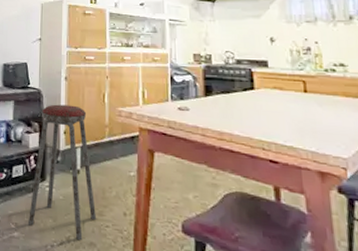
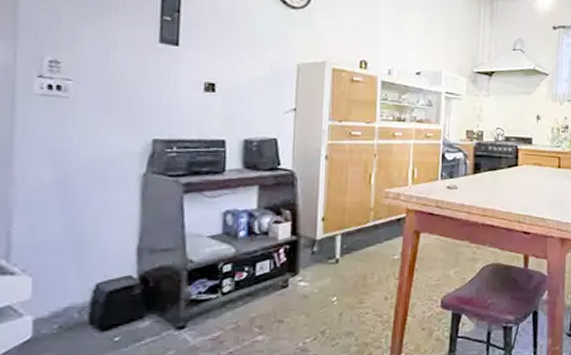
music stool: present [27,104,97,240] -> none [274,188,356,331]

